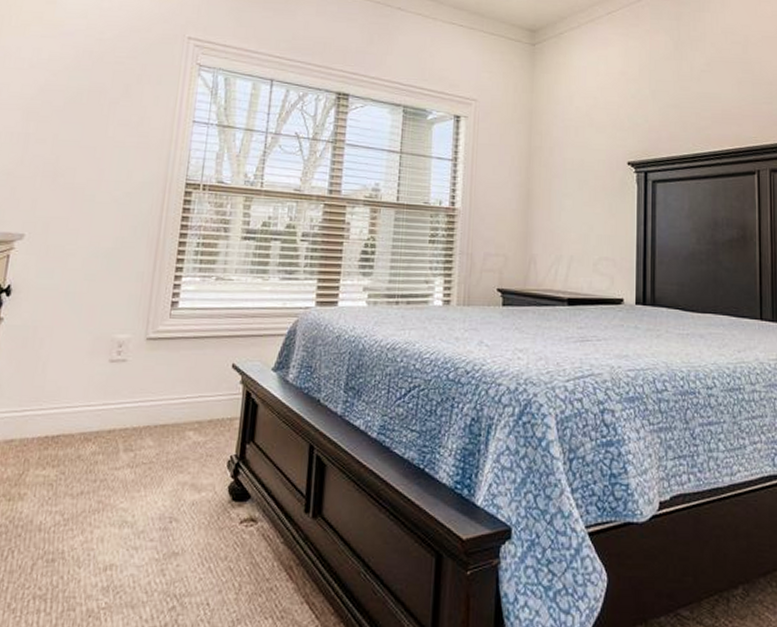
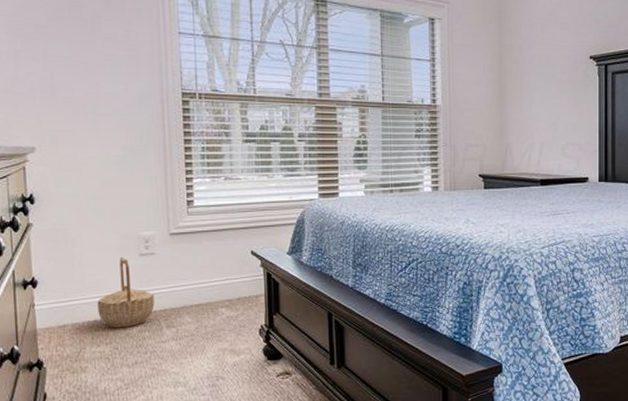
basket: none [51,362,117,448] -> present [97,256,155,328]

